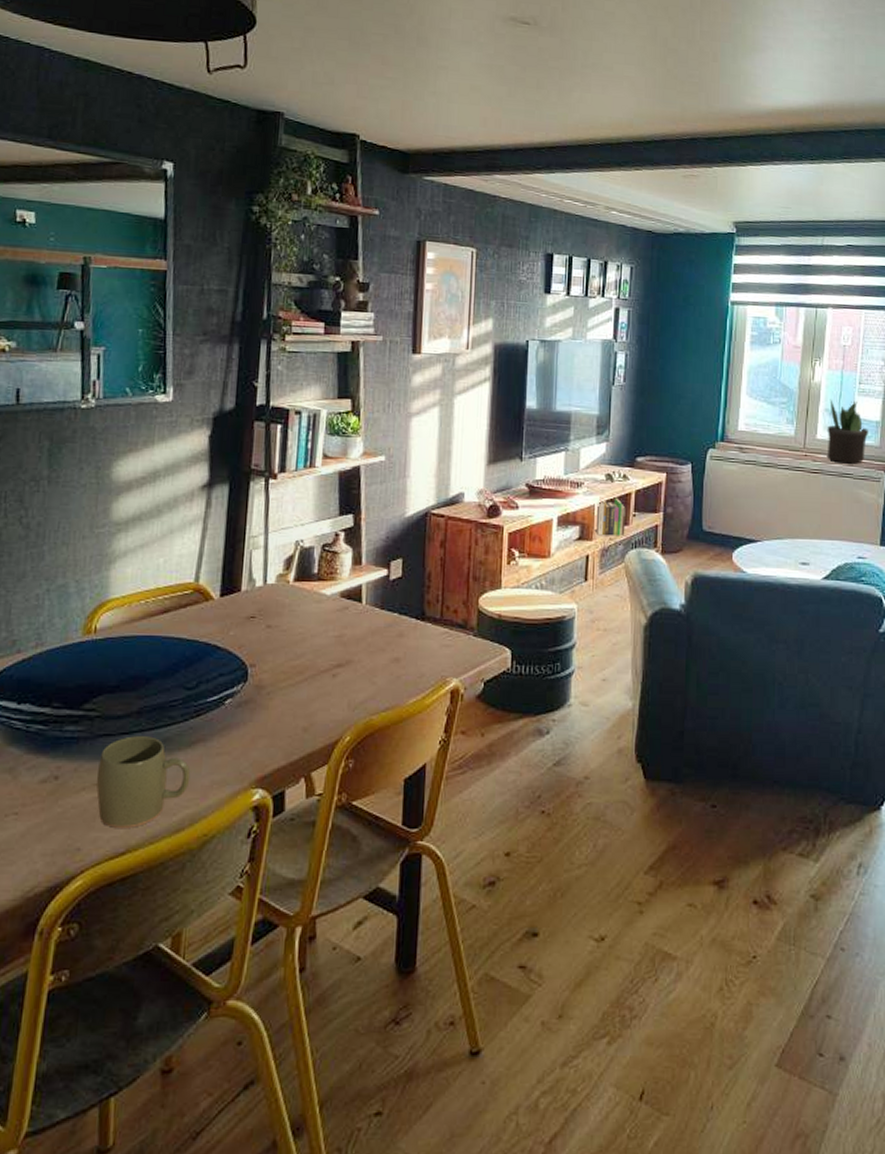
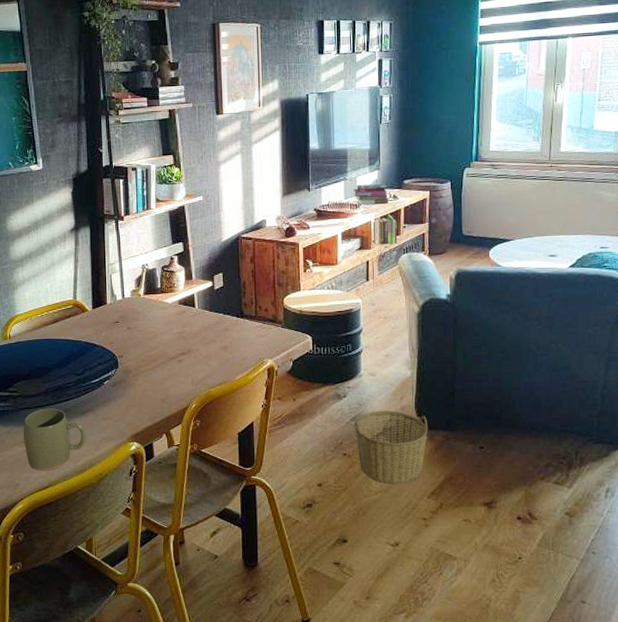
basket: none [557,753,650,854] -> present [354,411,428,484]
books: none [575,458,617,485] -> present [353,184,388,206]
planter: present [826,399,869,464] -> none [569,116,609,170]

